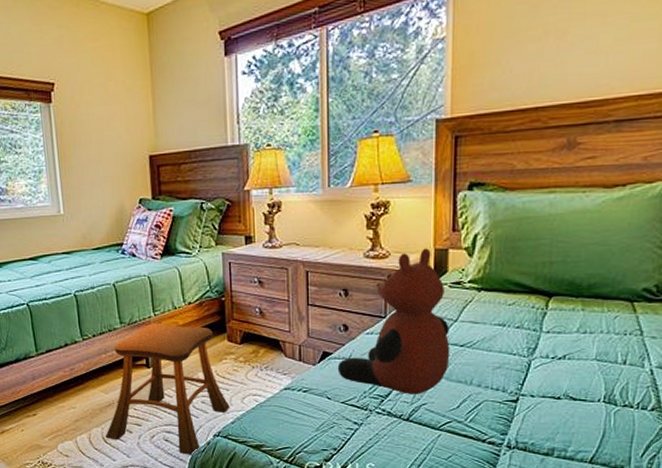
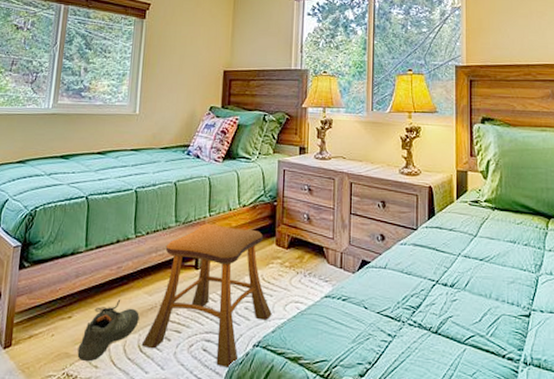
shoe: none [47,398,100,452] -> present [77,299,140,362]
teddy bear: present [337,248,450,395] -> none [374,169,472,307]

